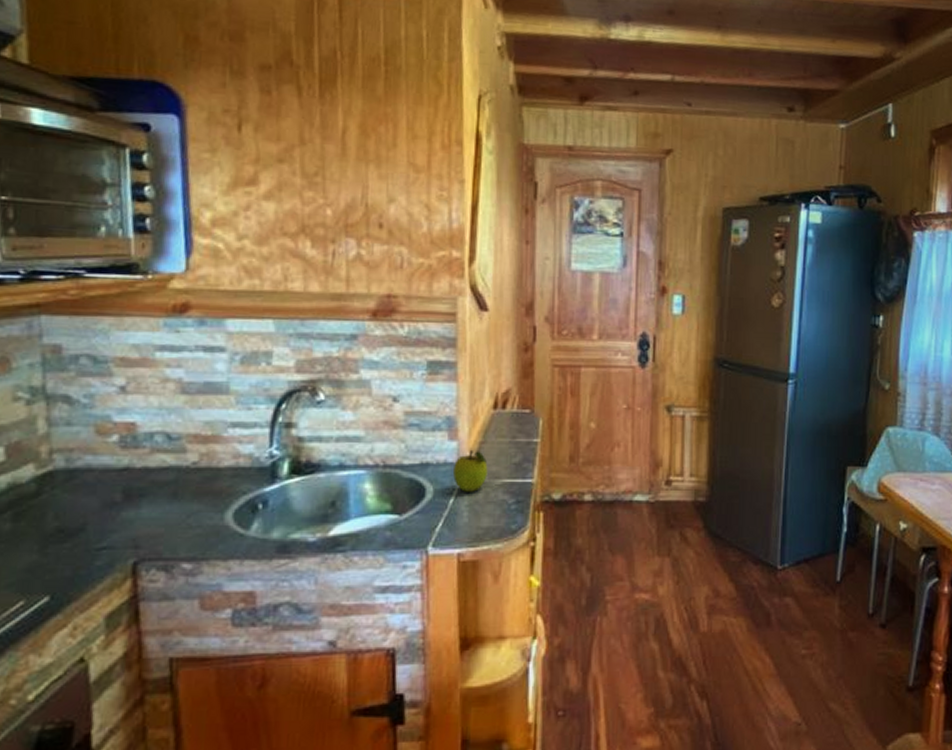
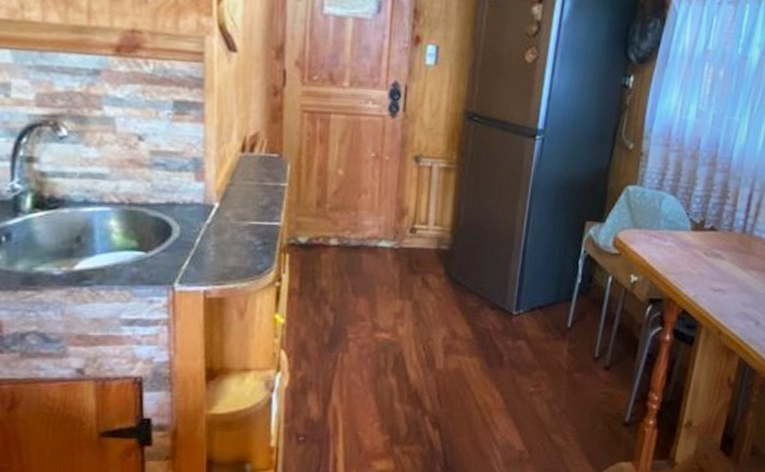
fruit: present [453,449,488,492] -> none [200,191,235,233]

